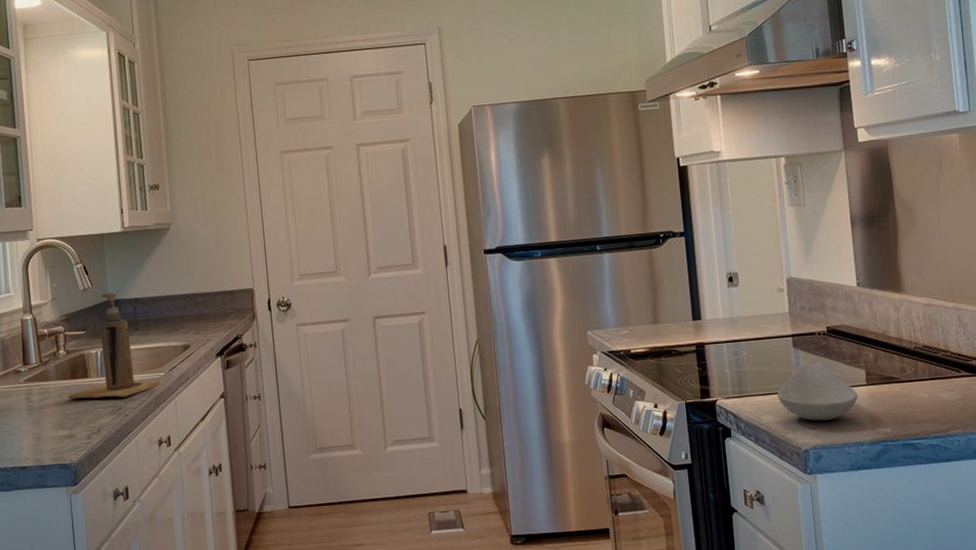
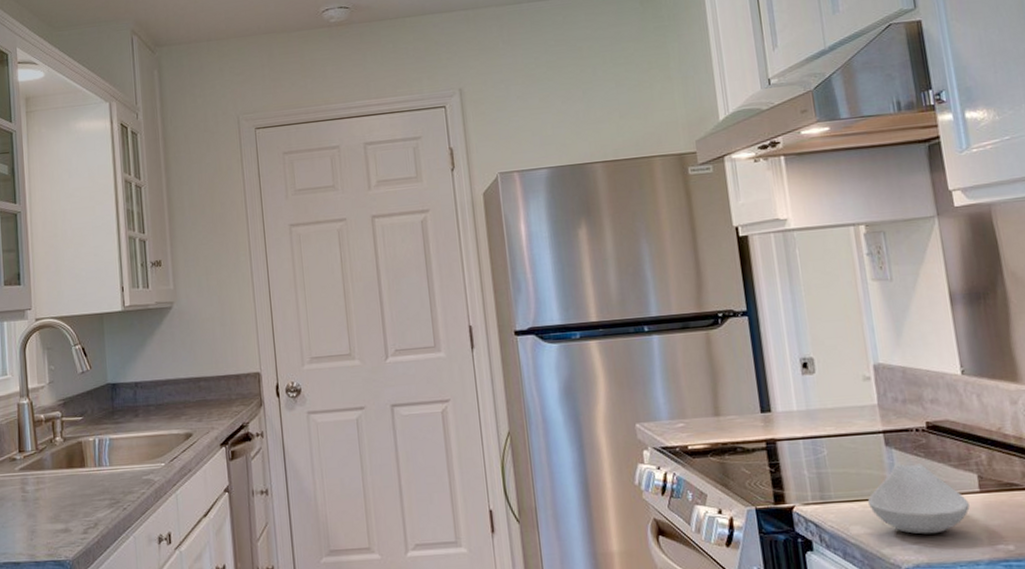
soap dispenser: present [68,291,160,400] -> none [64,375,161,491]

